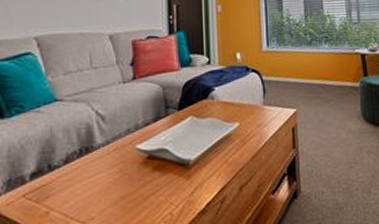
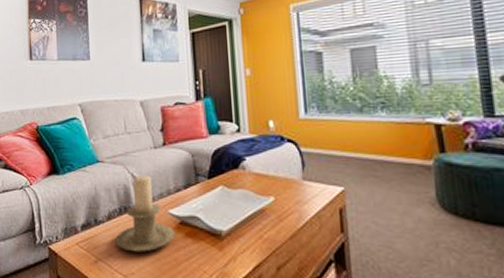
candle holder: none [73,112,142,195] -> present [115,176,175,252]

